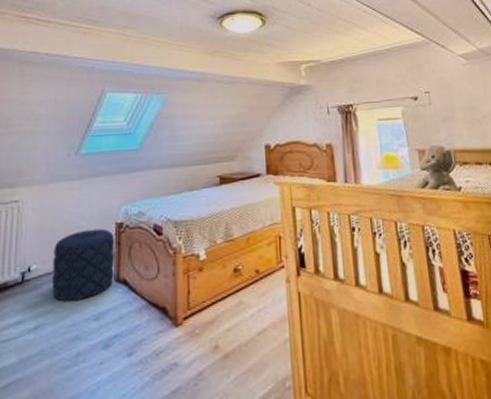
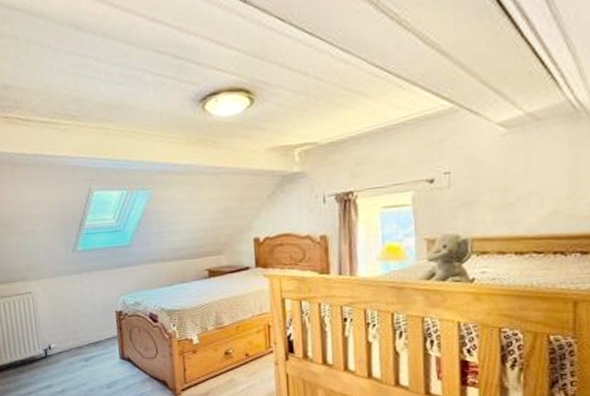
pouf: present [51,228,115,302] -> none [66,316,120,373]

